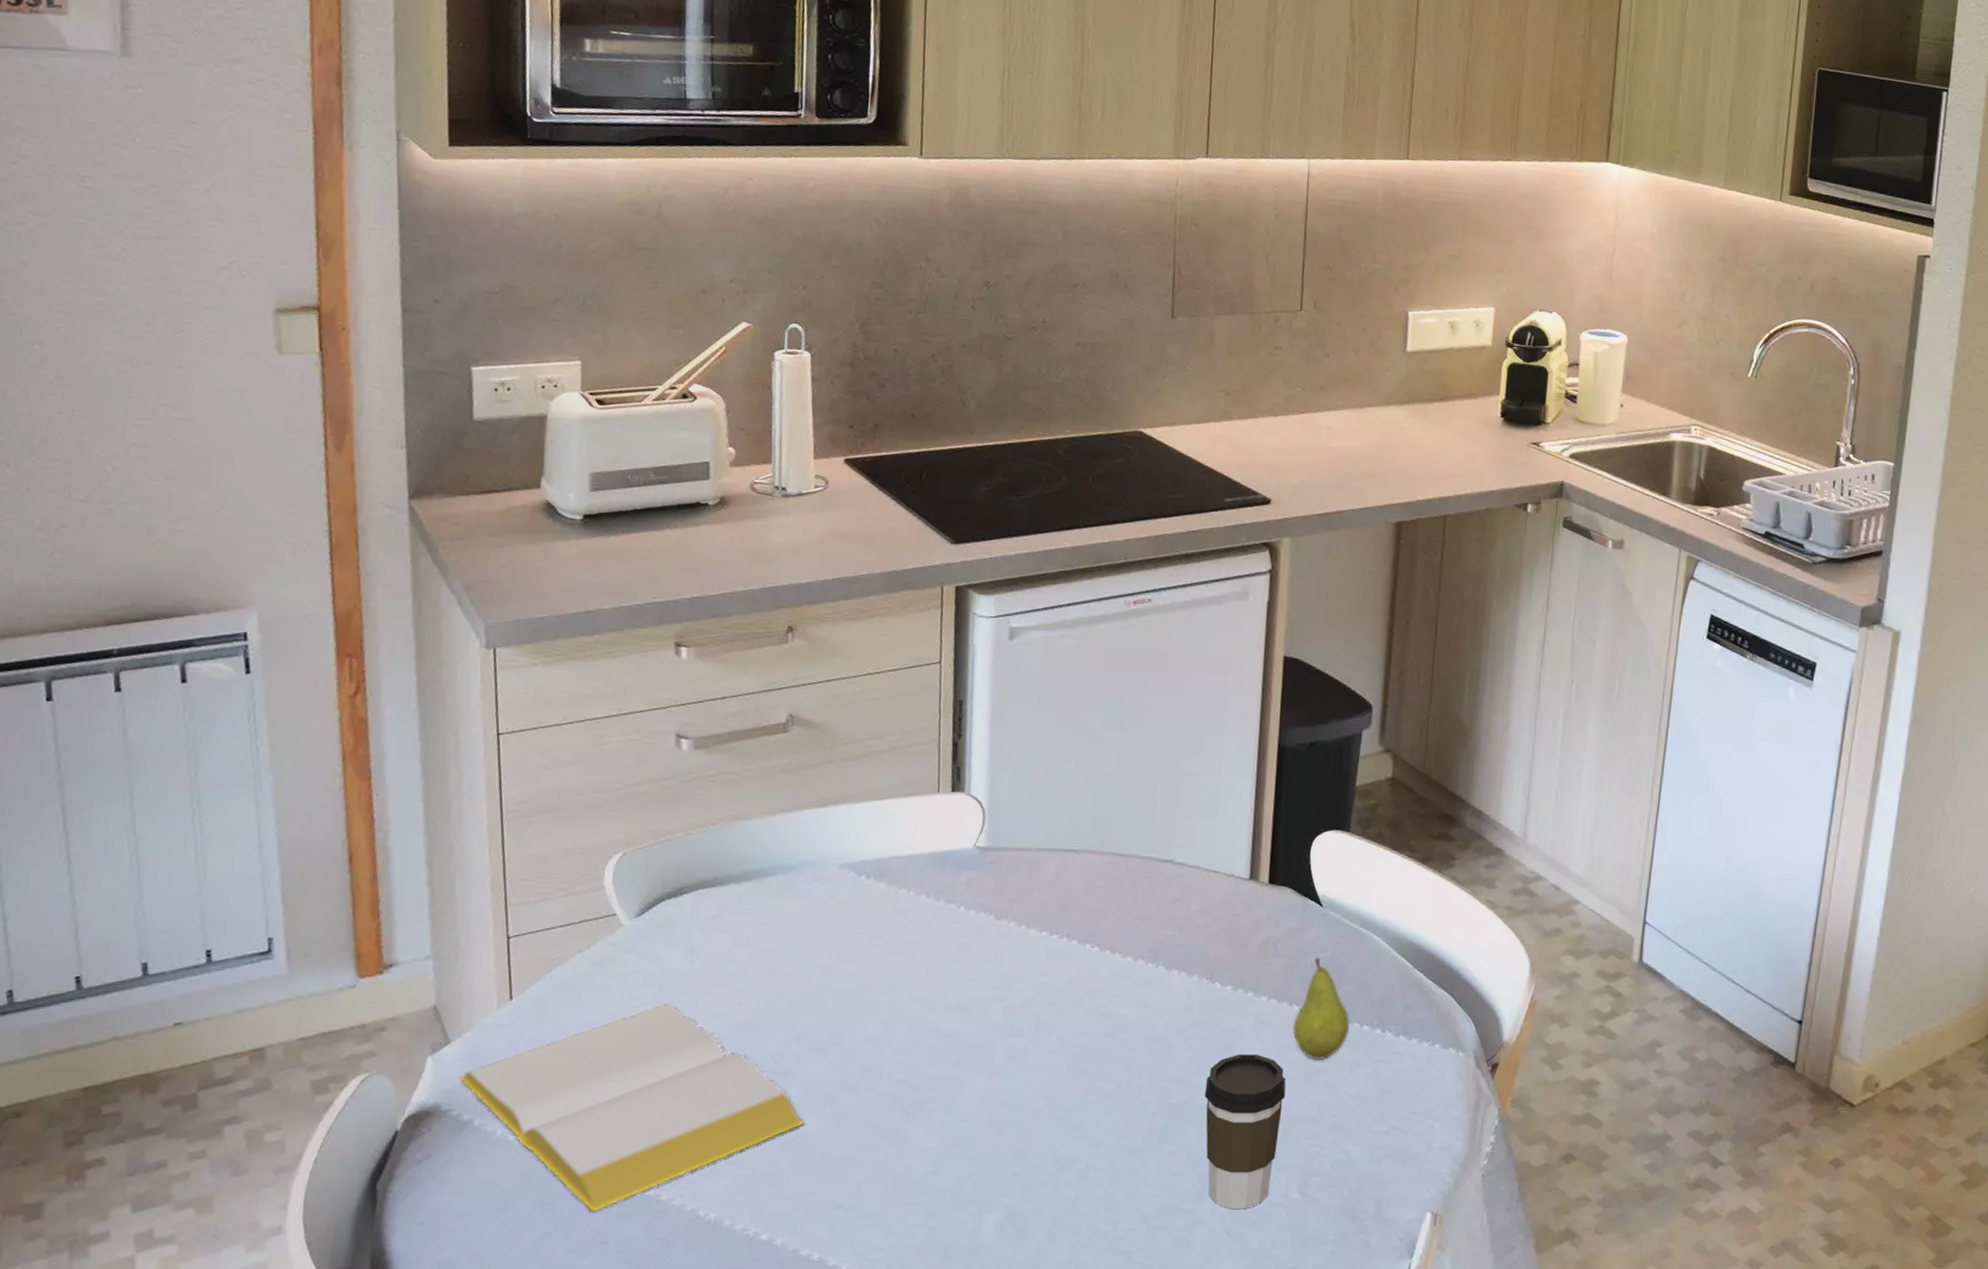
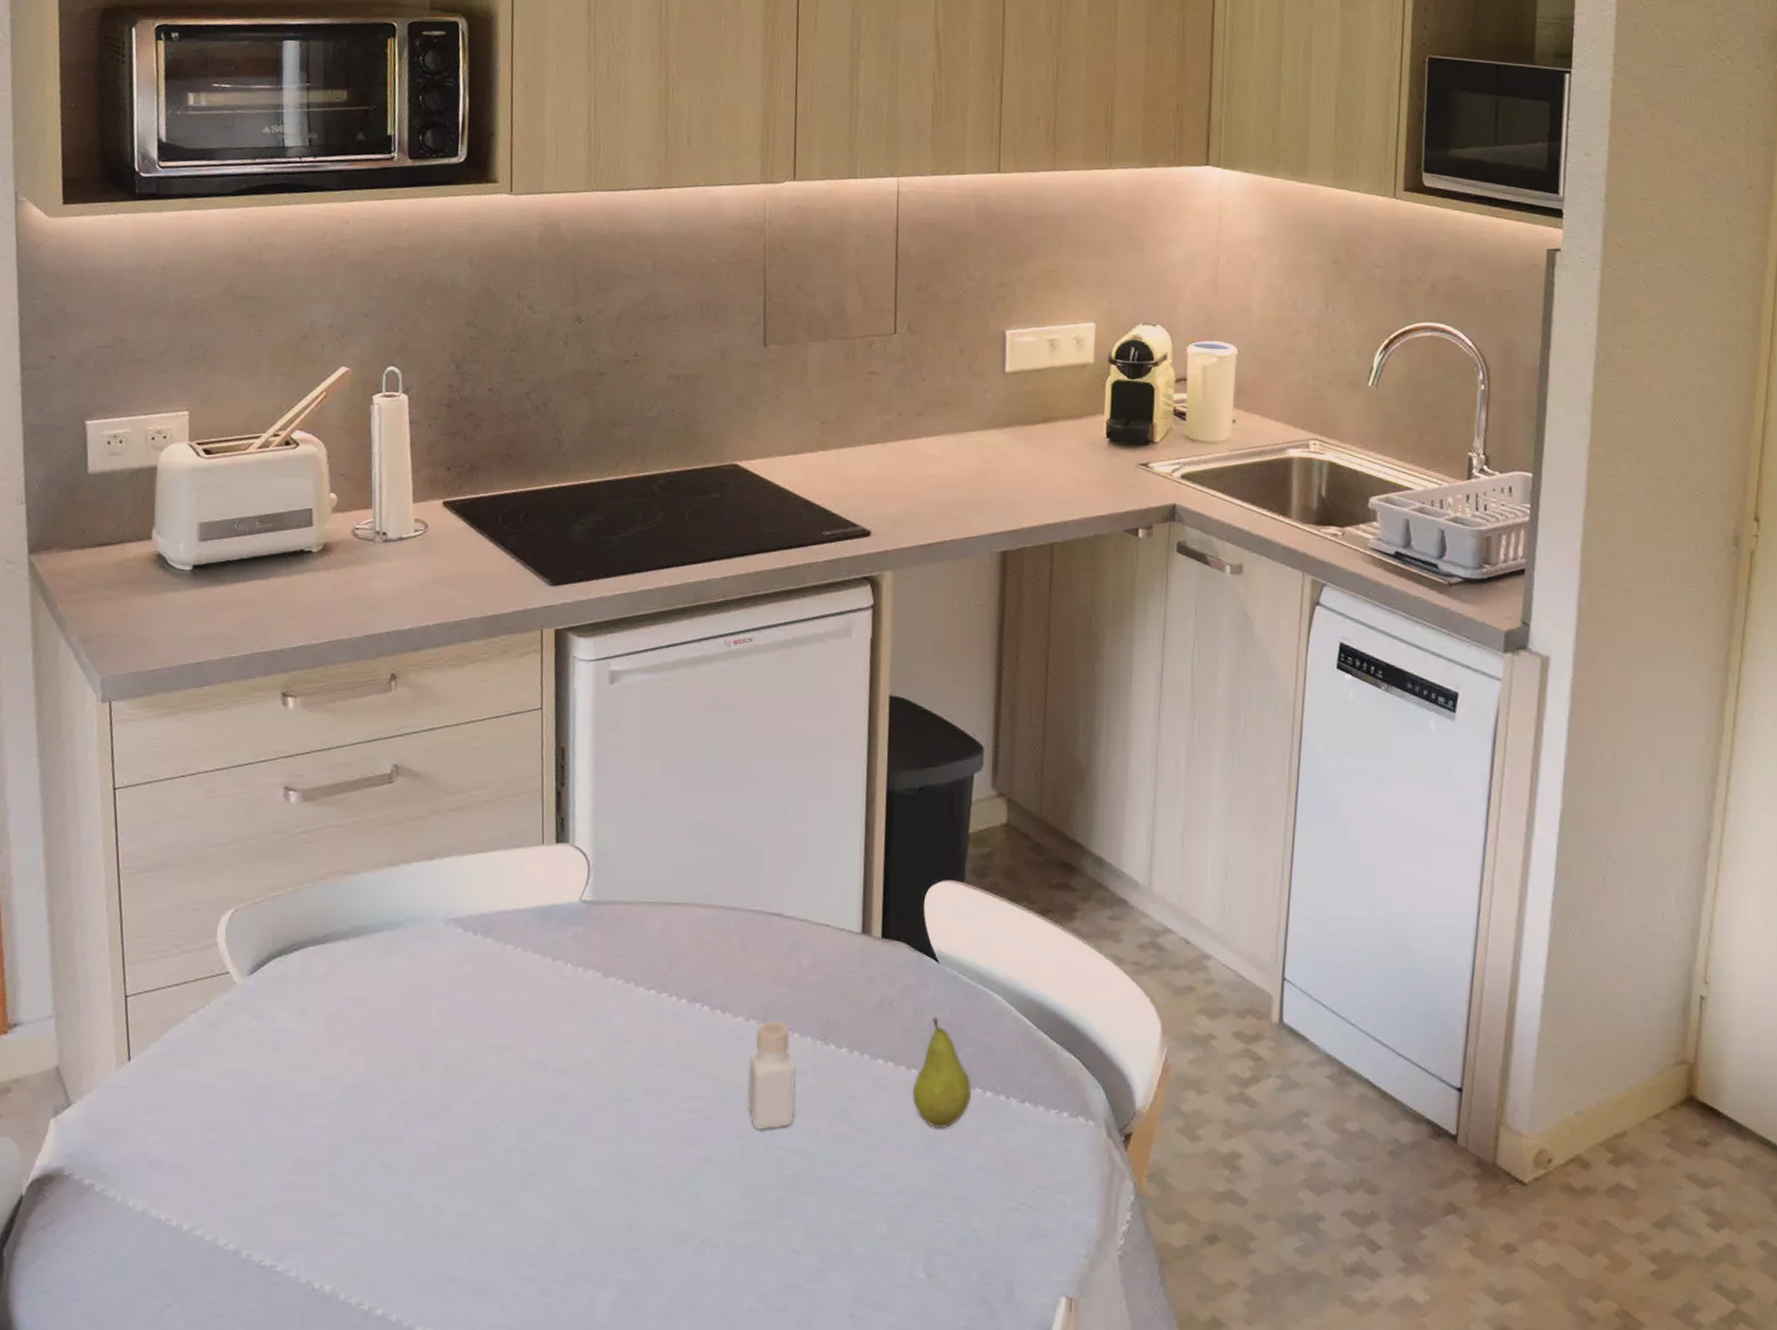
notepad: present [459,1003,804,1212] -> none [80,1064,416,1283]
pepper shaker: none [1134,960,1182,1063] -> present [747,1020,796,1130]
coffee cup: present [1204,1055,1286,1208] -> none [822,1122,907,1289]

